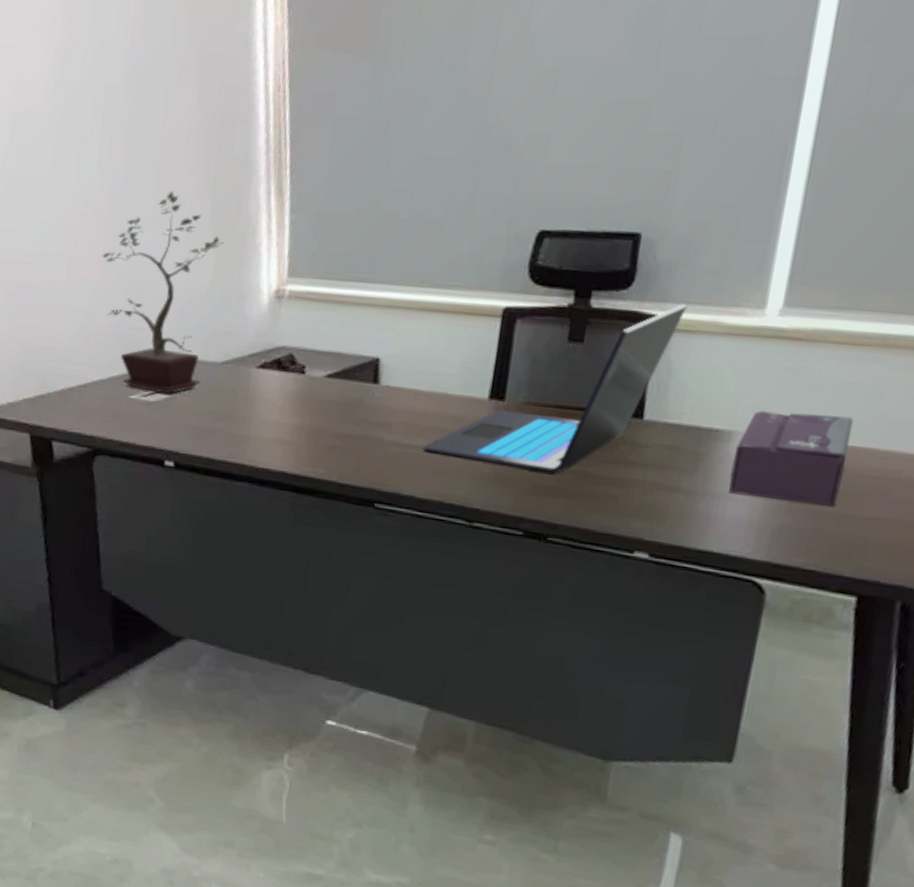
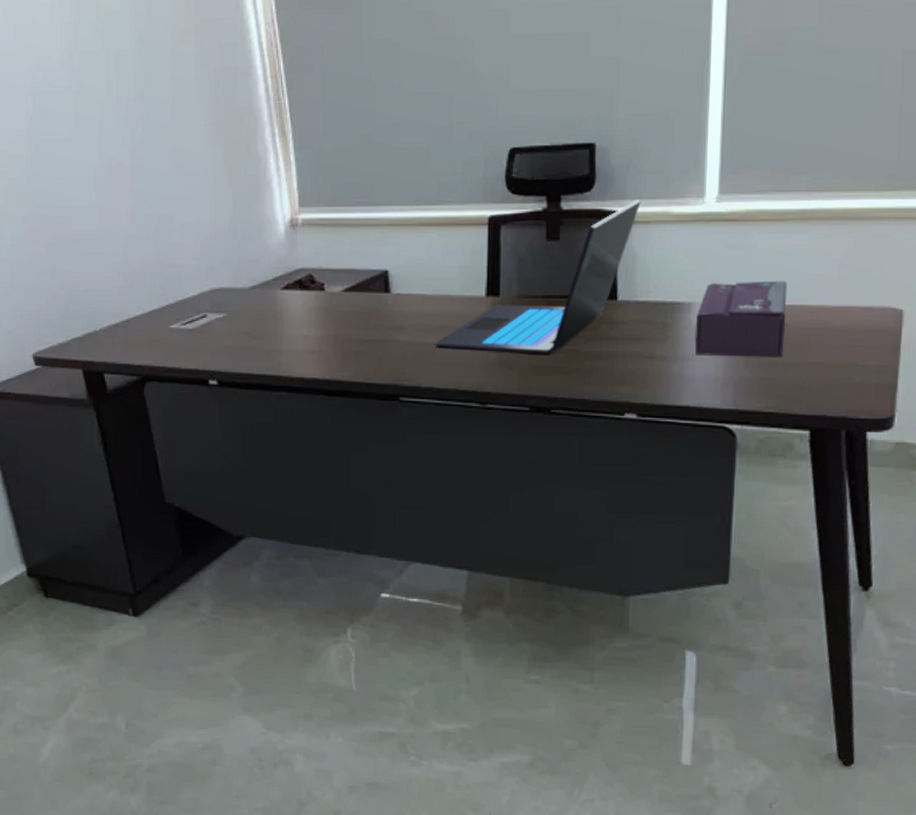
potted plant: present [102,190,224,395] -> none [130,140,239,321]

